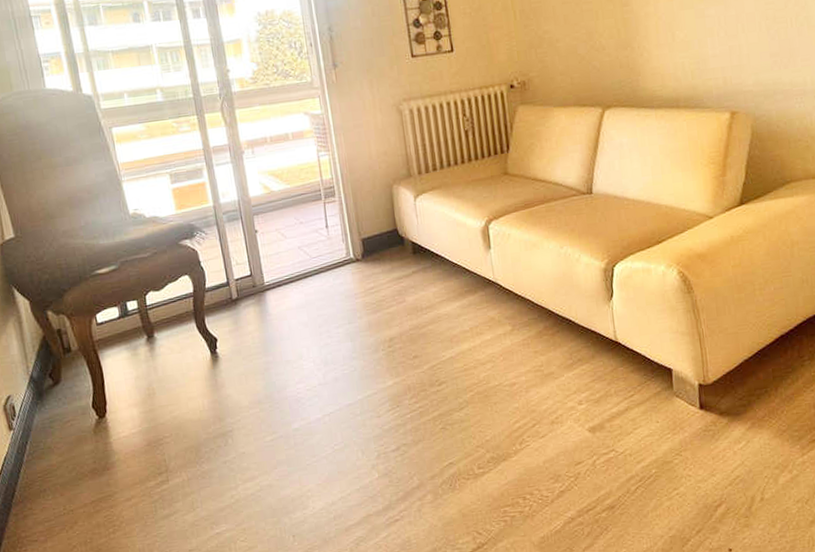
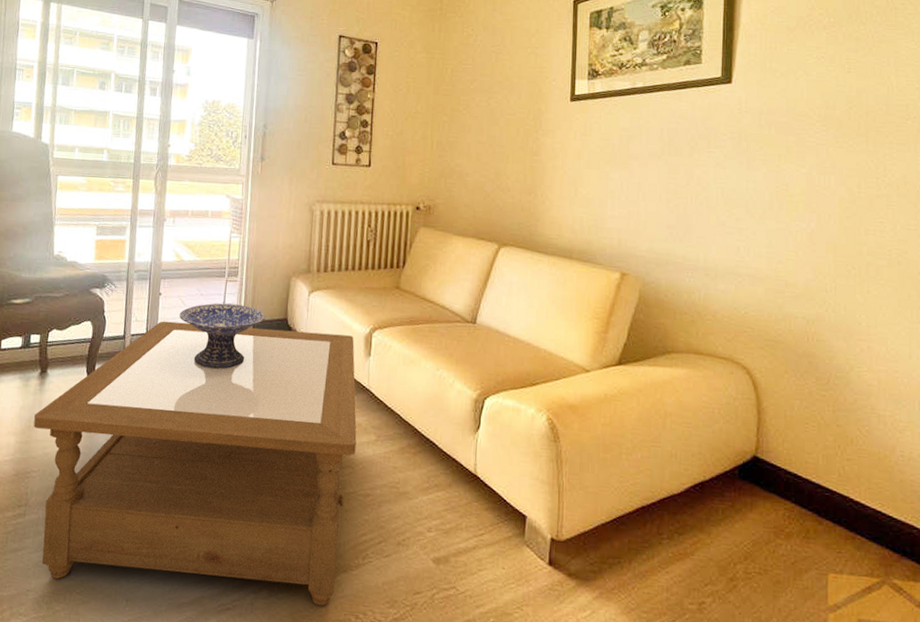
coffee table: none [152,232,498,533] -> present [33,321,357,606]
decorative bowl: none [281,224,374,296] -> present [179,303,266,369]

